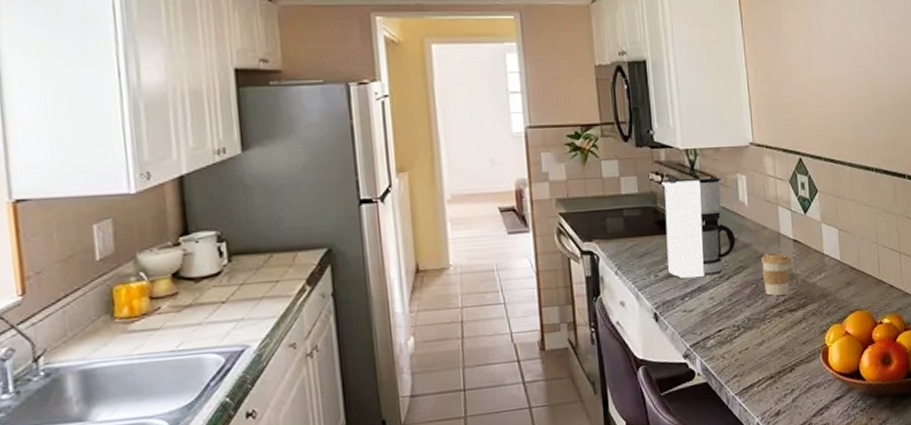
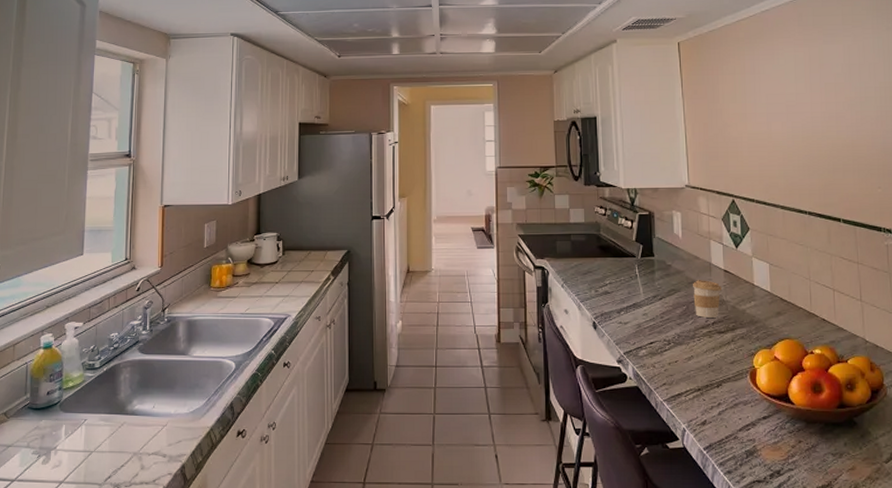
coffee maker: present [661,177,736,280] -> none [605,213,669,296]

